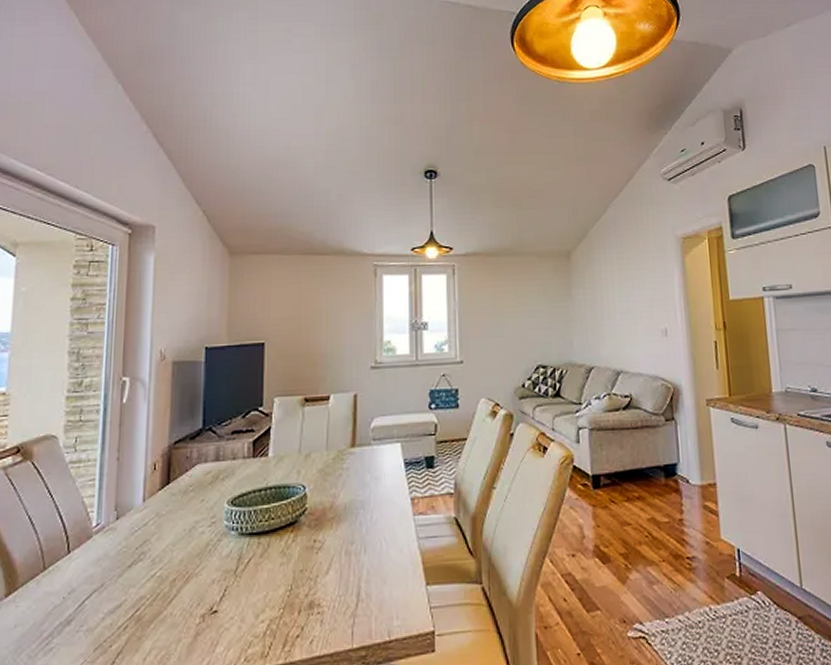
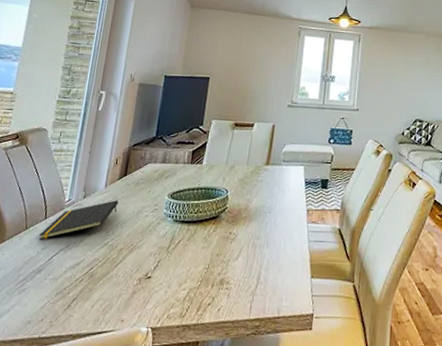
notepad: none [62,517,164,582] -> present [39,200,119,240]

